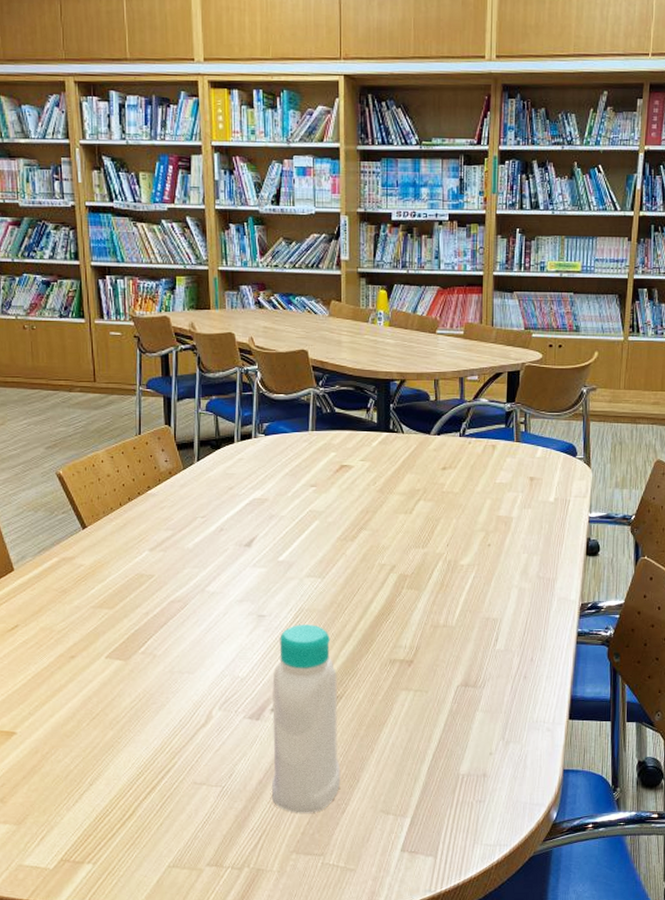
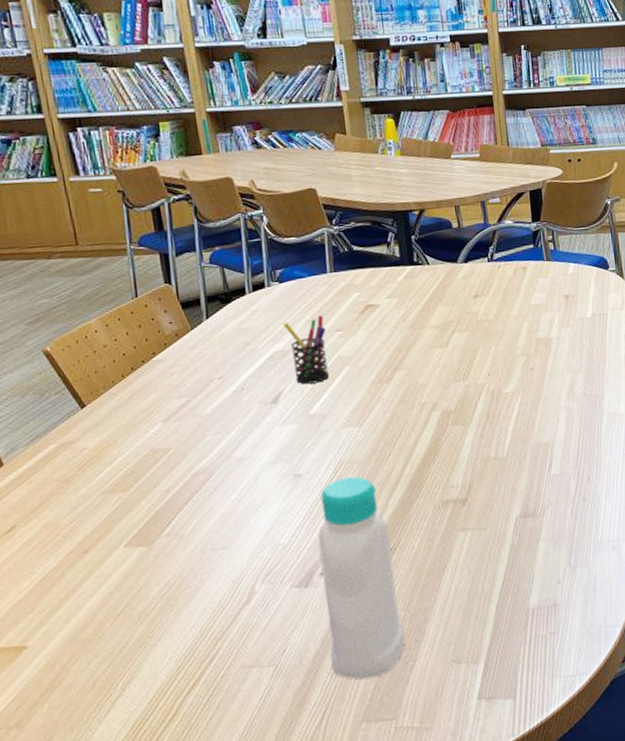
pen holder: none [264,470,302,533] -> present [283,315,329,385]

